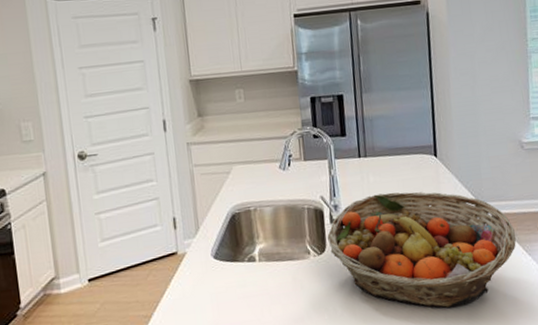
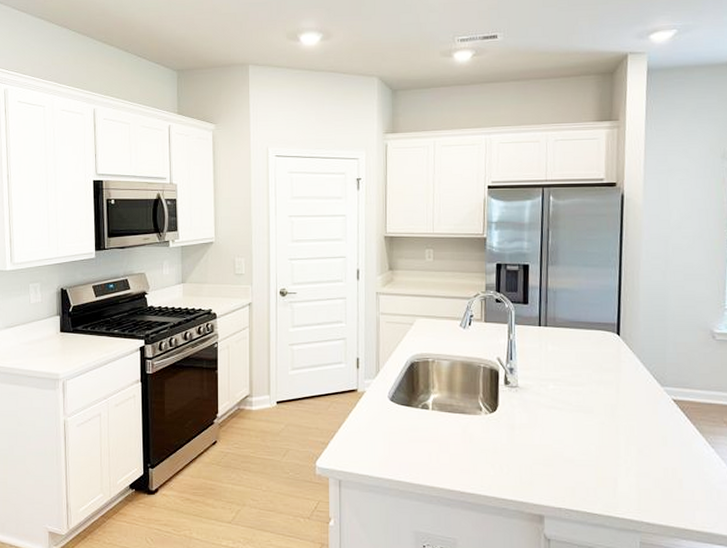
fruit basket: present [327,192,516,308] -> none [500,363,698,486]

